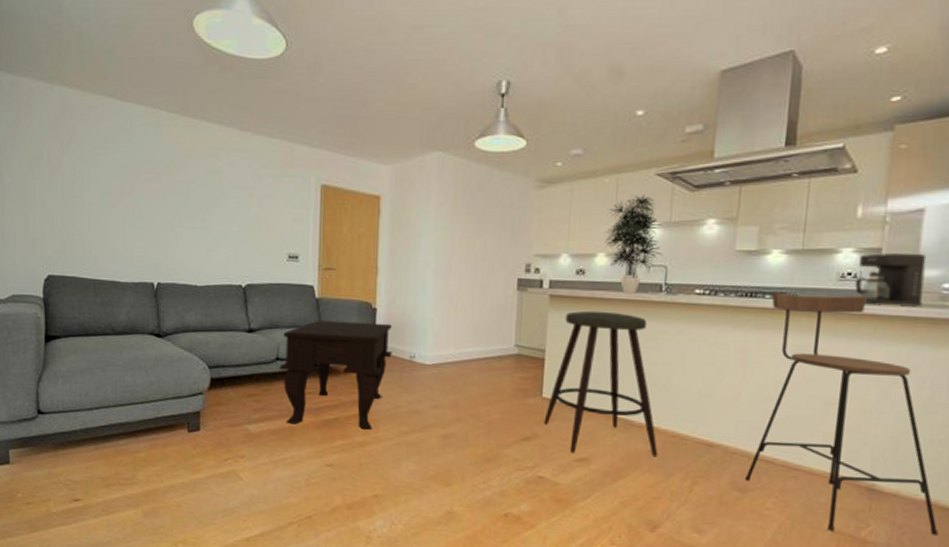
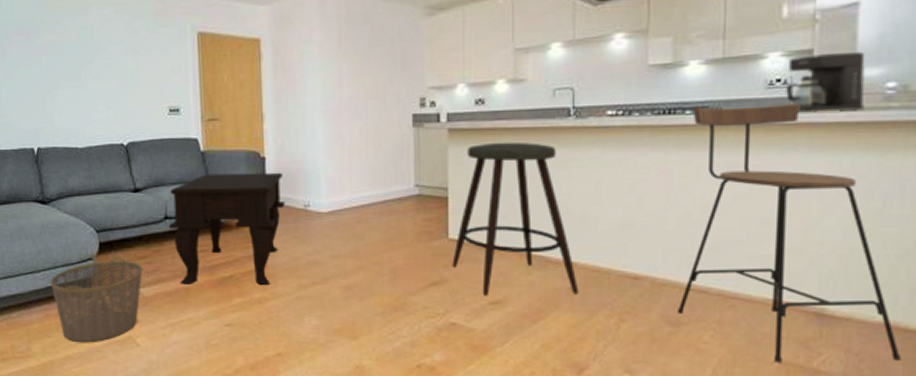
basket: none [160,393,251,474] -> present [50,257,143,343]
plant: present [605,195,664,295] -> none [504,13,569,122]

